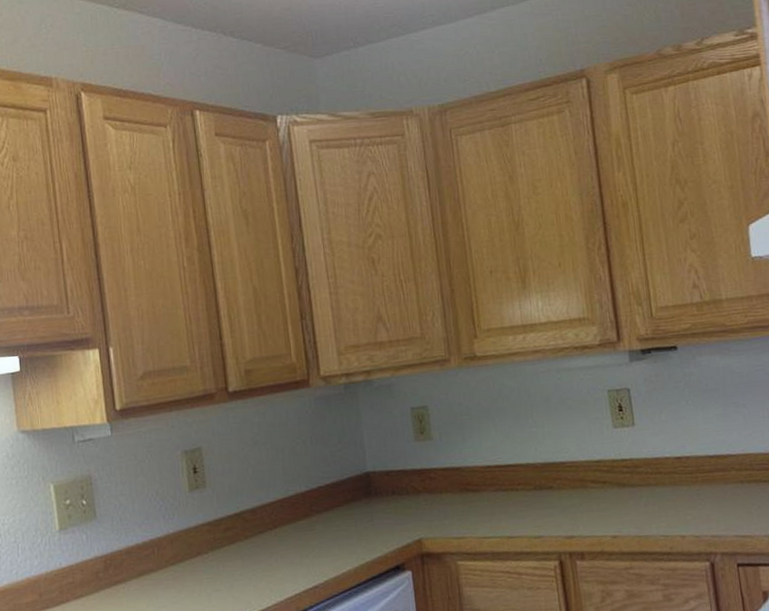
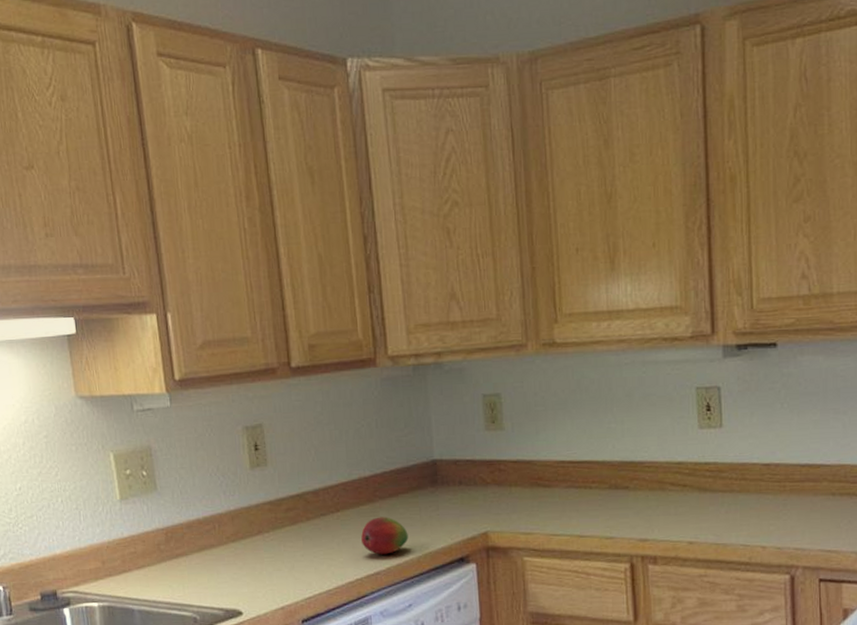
fruit: none [299,530,345,568] -> present [361,516,409,555]

